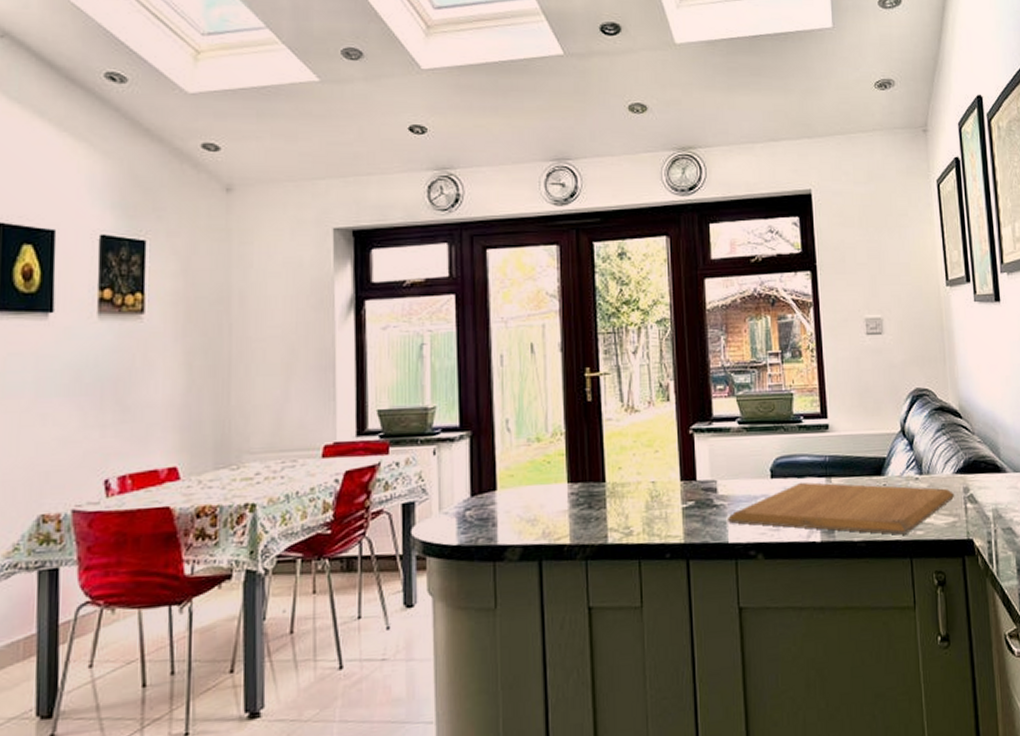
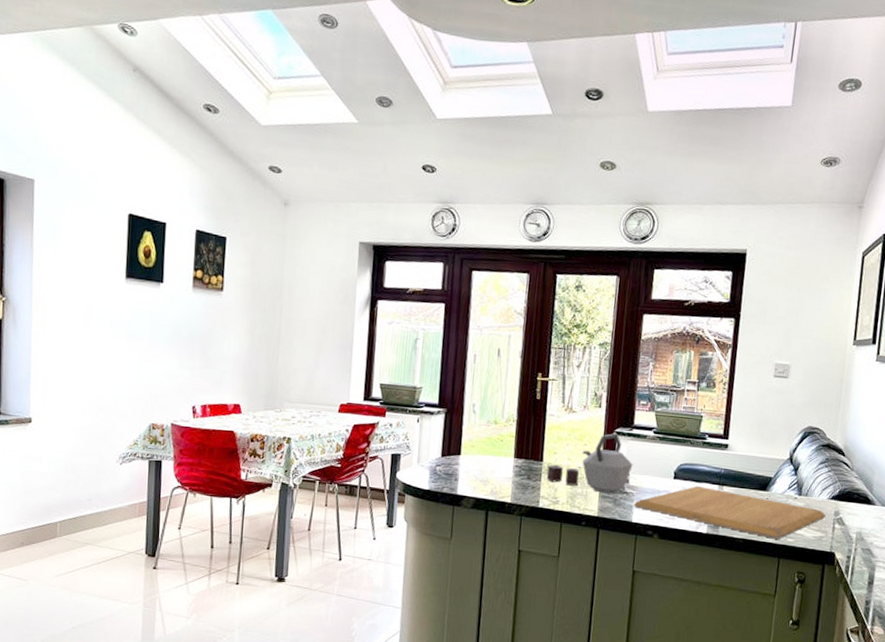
kettle: none [612,431,719,511] -> present [546,433,633,494]

